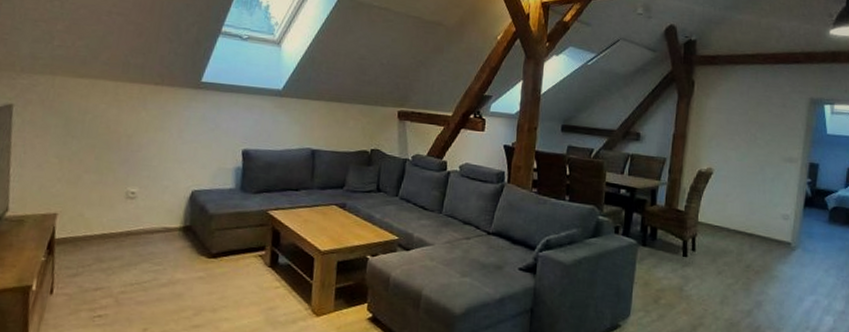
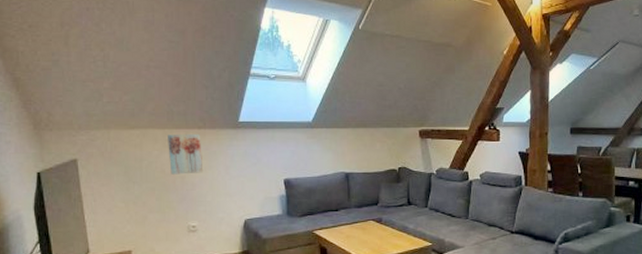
wall art: none [116,88,157,134] -> present [168,134,204,175]

